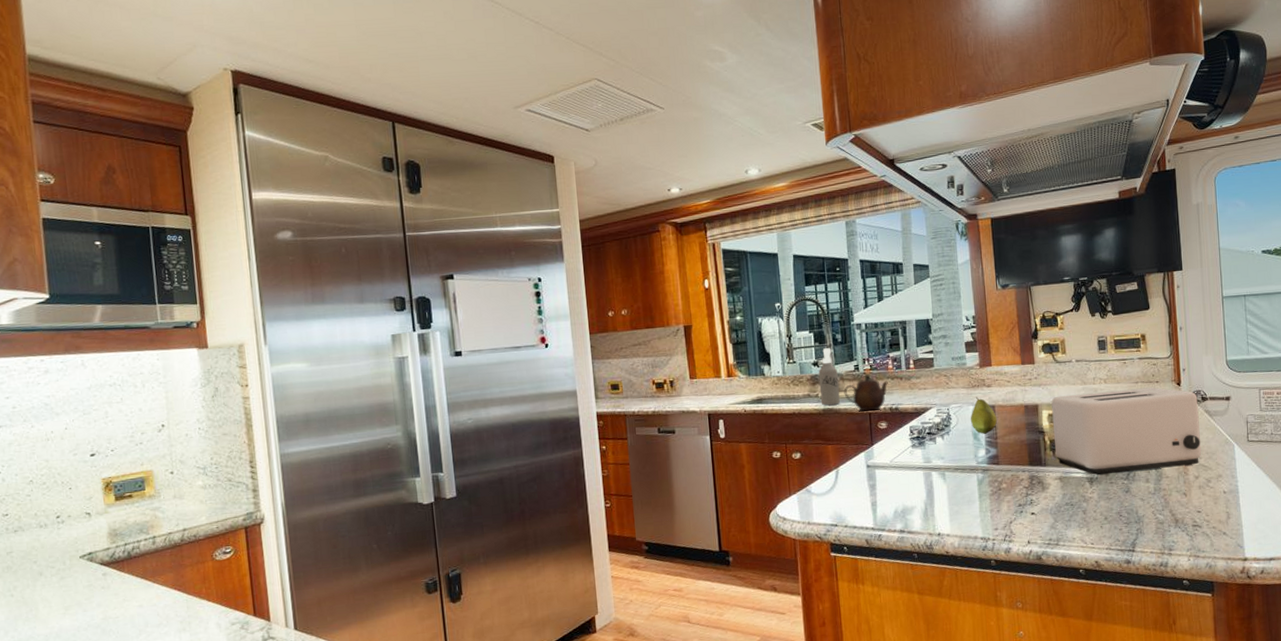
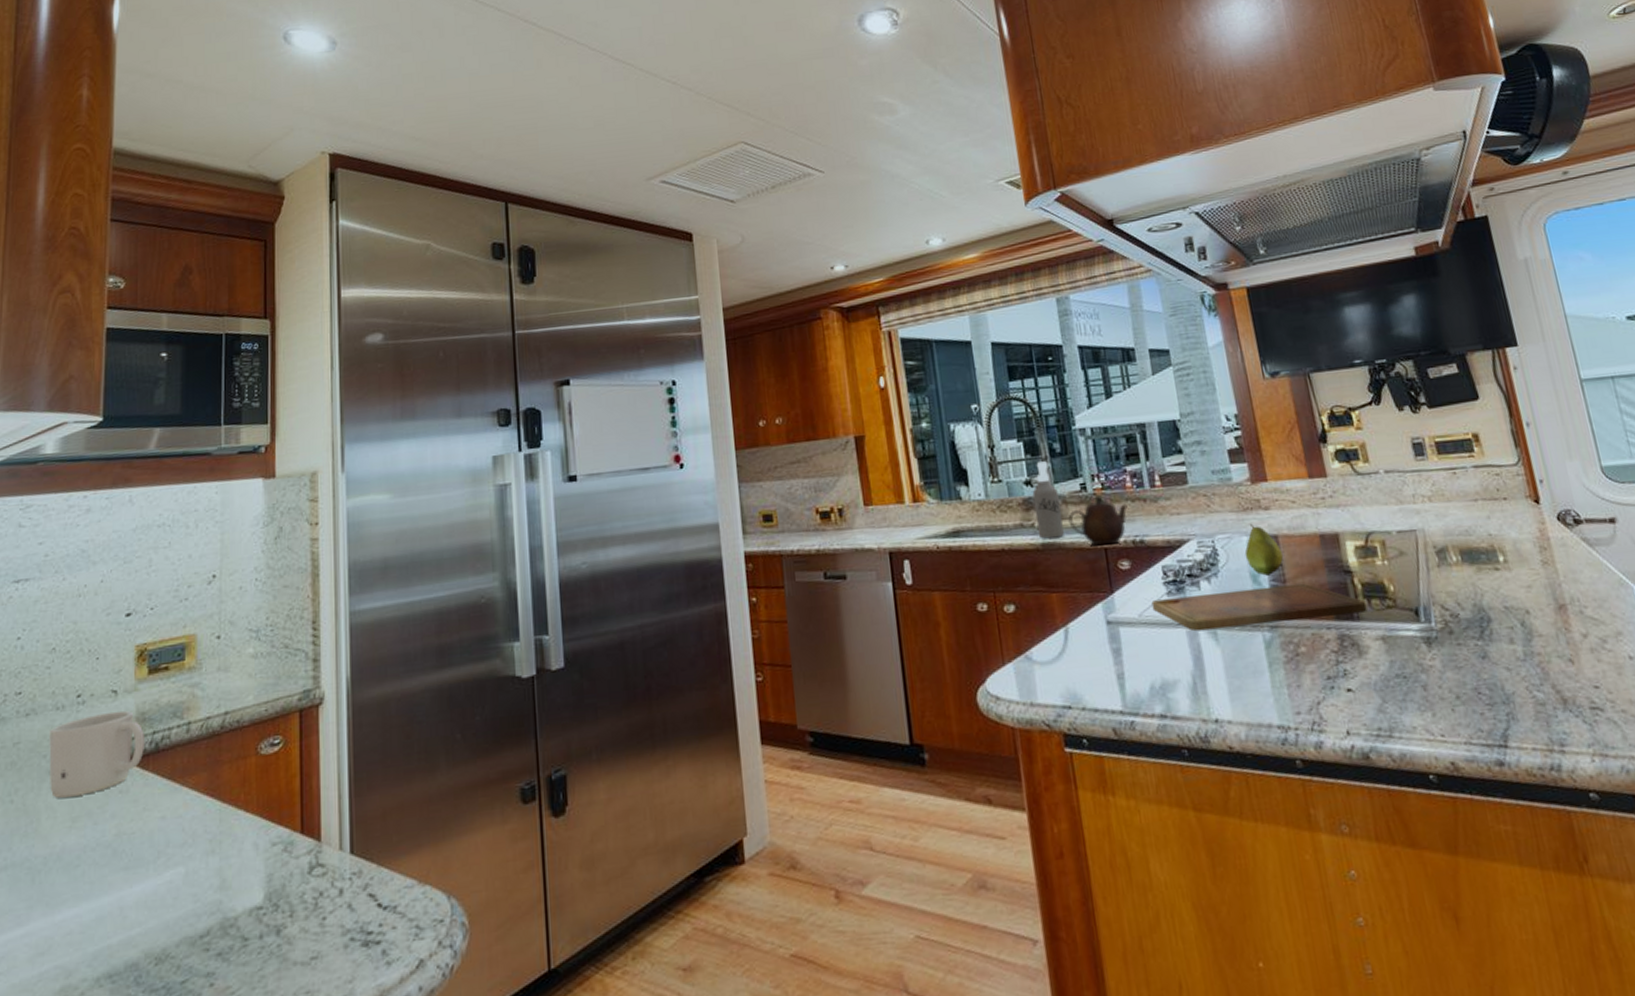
mug: none [36,527,119,593] -> present [49,710,144,799]
cutting board: none [900,439,1052,473] -> present [1151,583,1368,632]
toaster: present [1051,387,1202,475] -> none [1356,506,1587,634]

